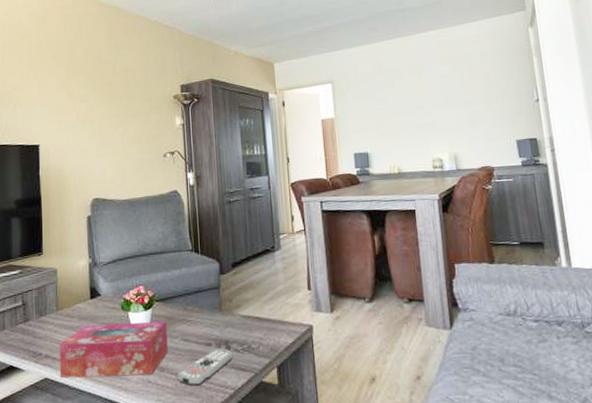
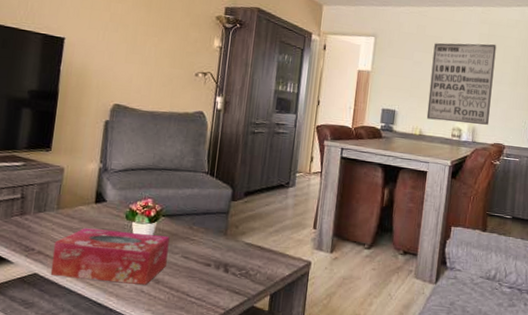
remote control: present [177,348,234,386] -> none [170,270,231,302]
wall art: none [394,64,471,155] -> present [426,43,497,125]

